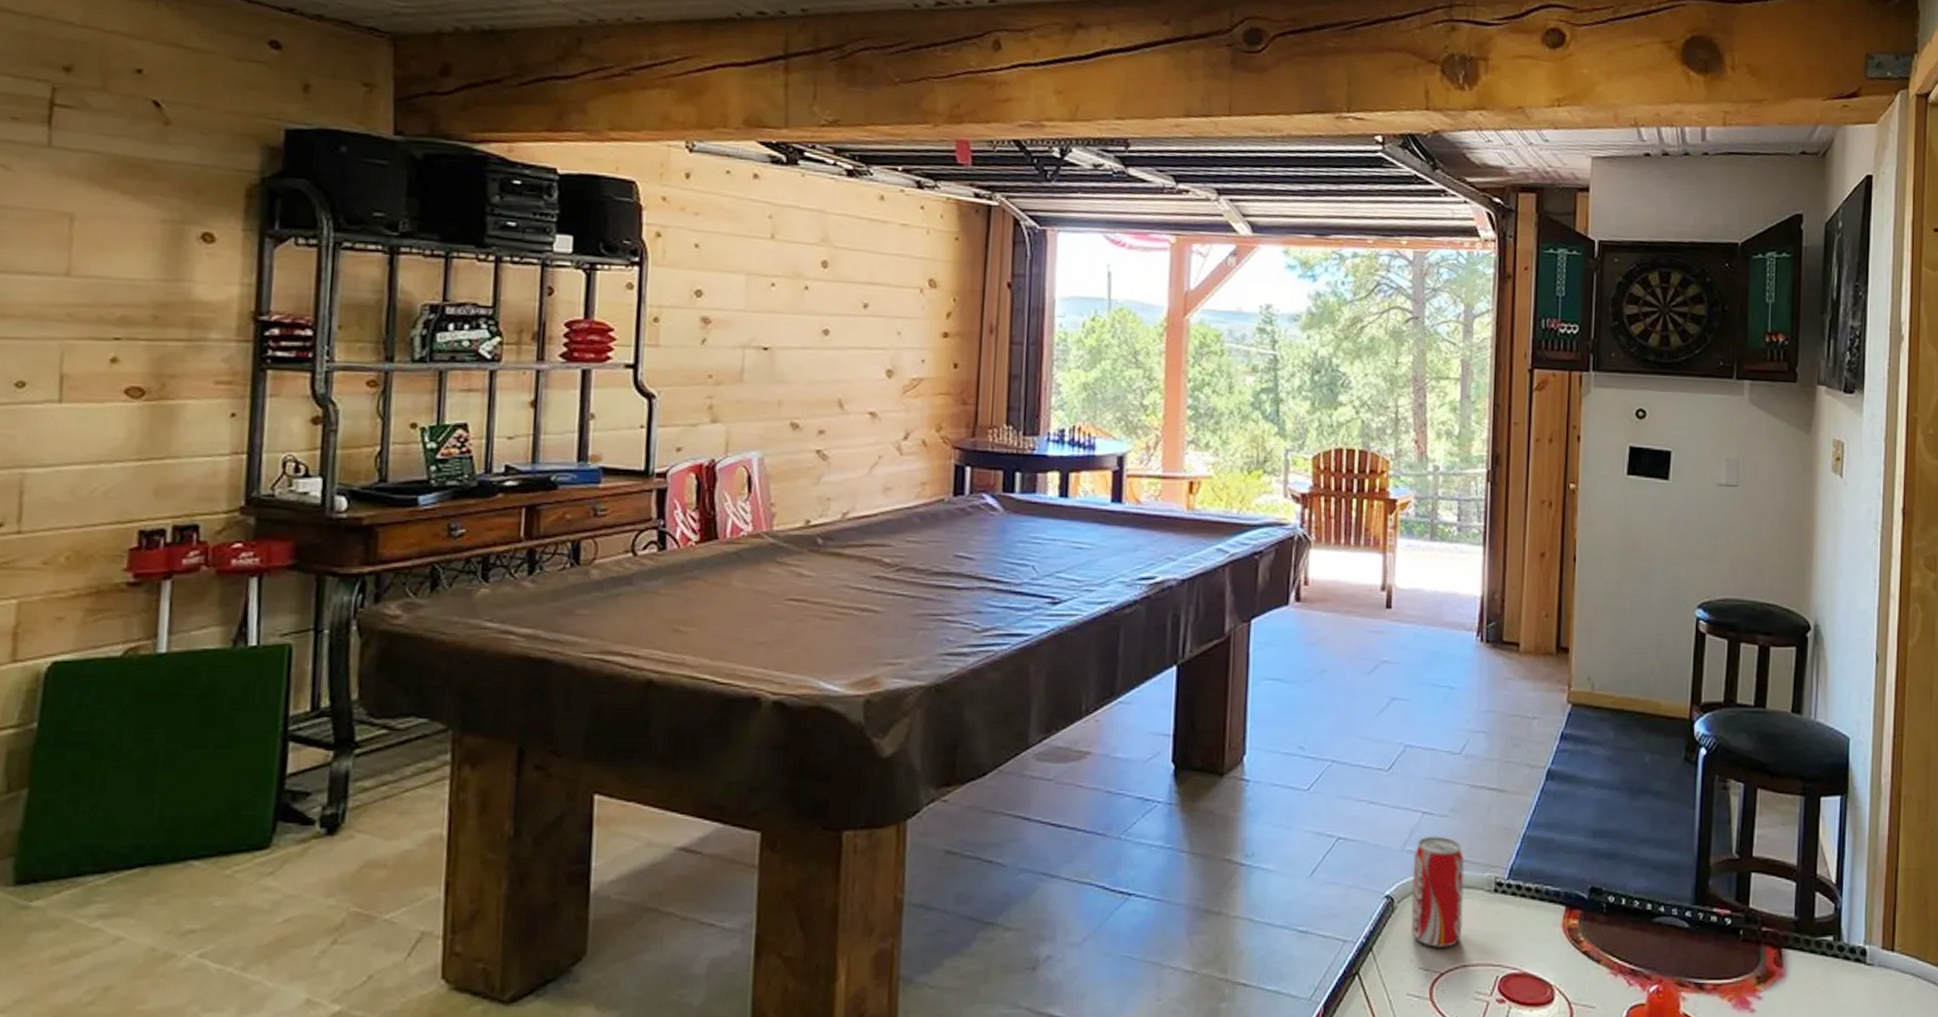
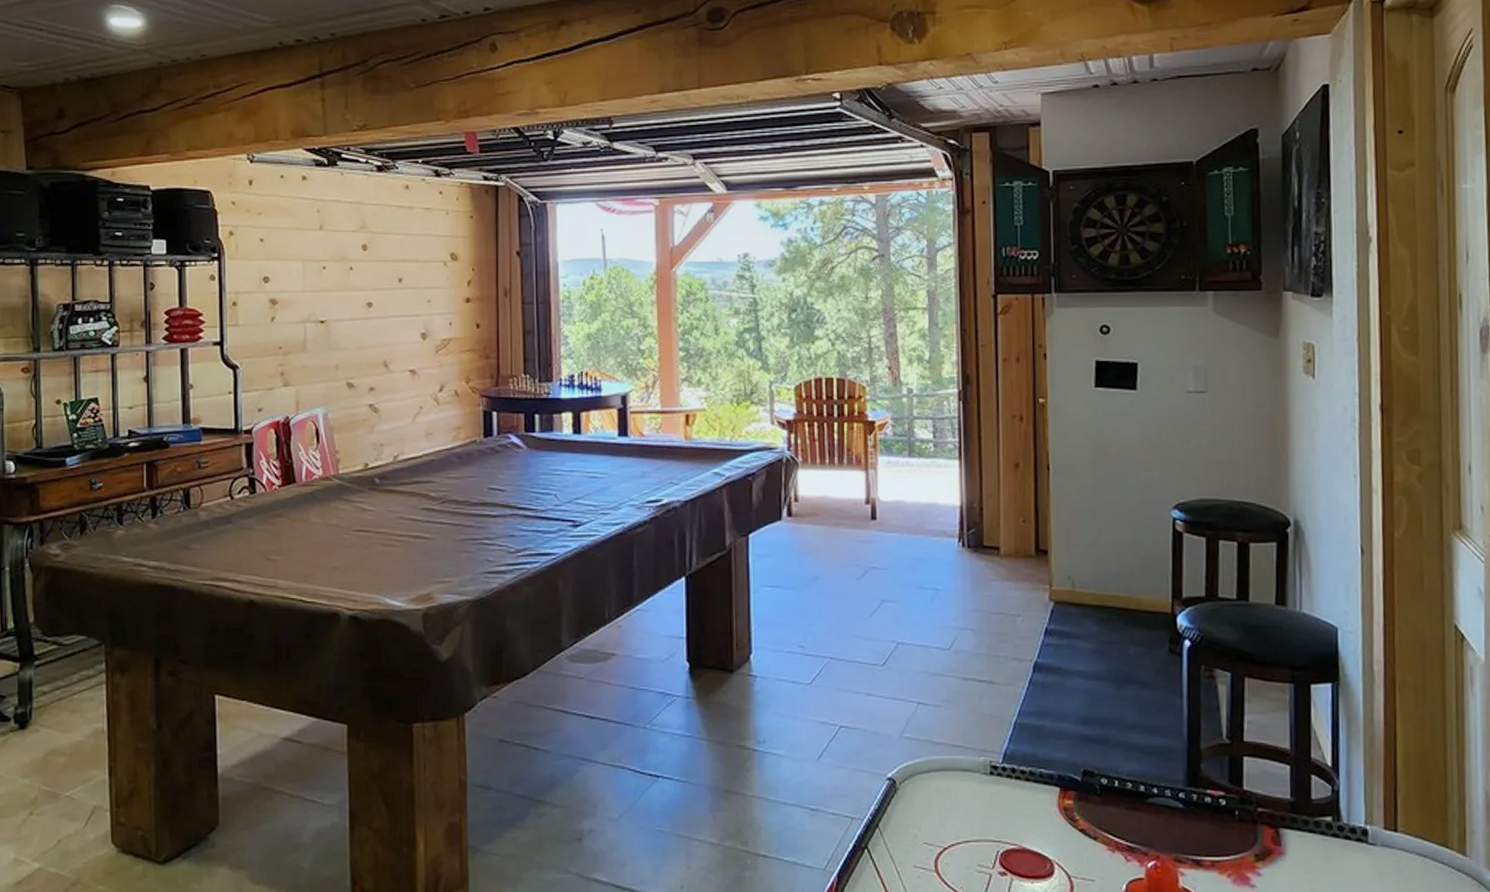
soda can: present [1411,836,1465,948] -> none [912,724,962,825]

